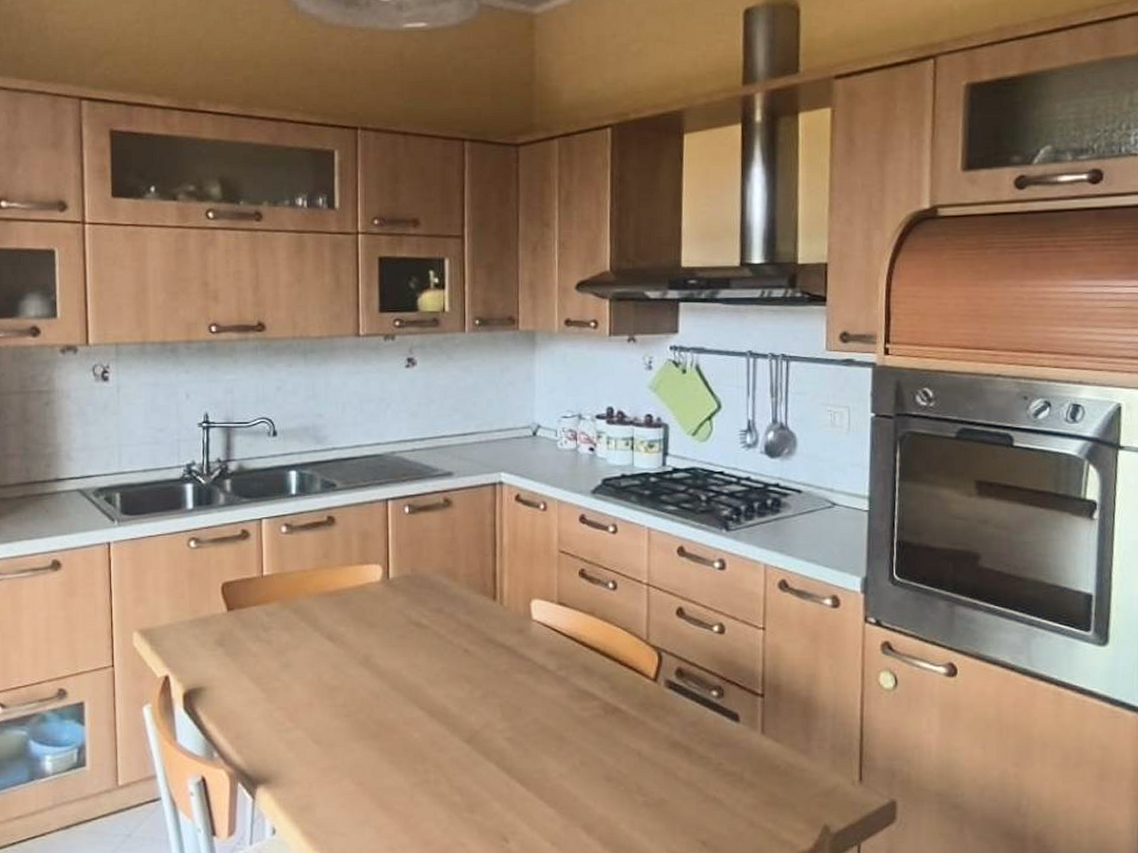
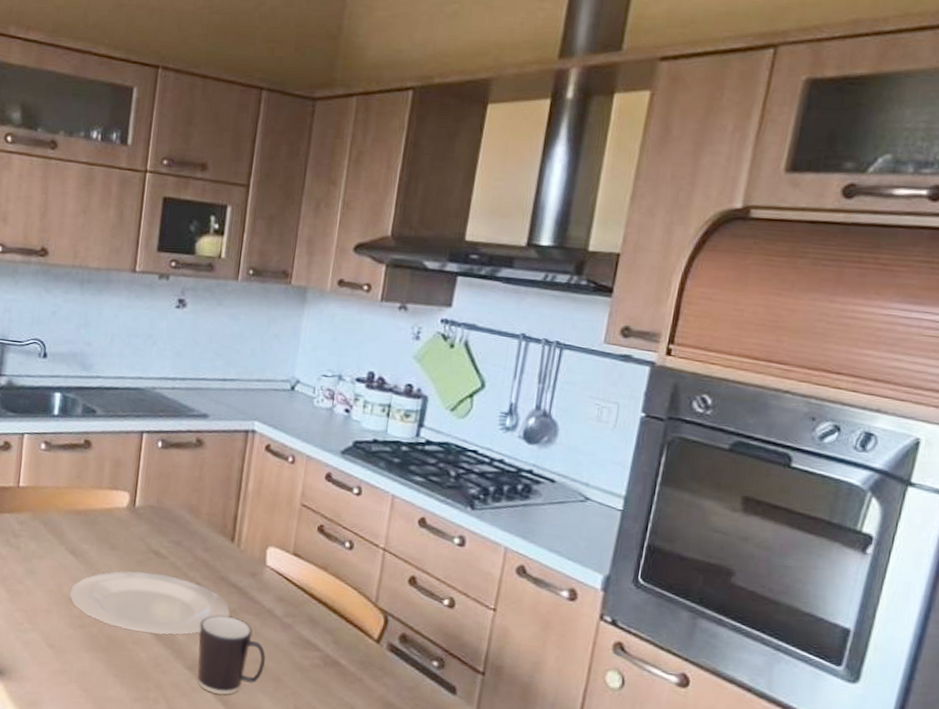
plate: none [330,646,502,711] -> present [69,570,230,635]
mug: none [473,678,544,763] -> present [196,615,266,696]

